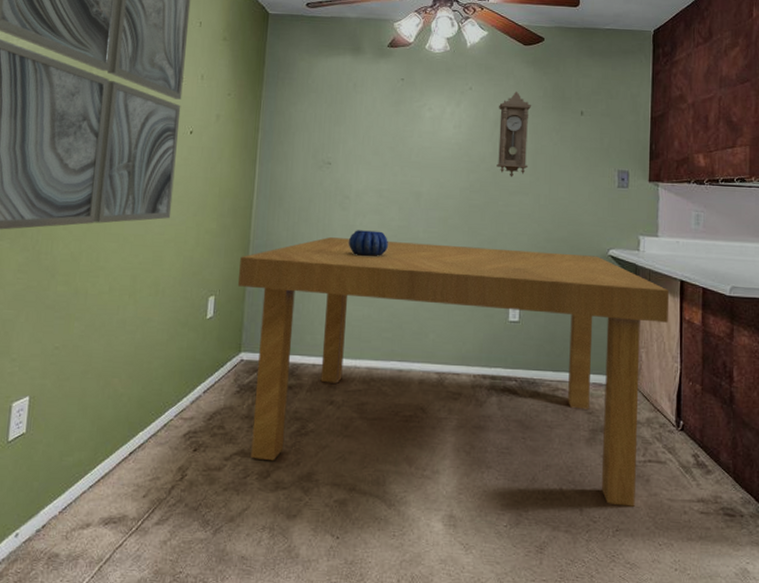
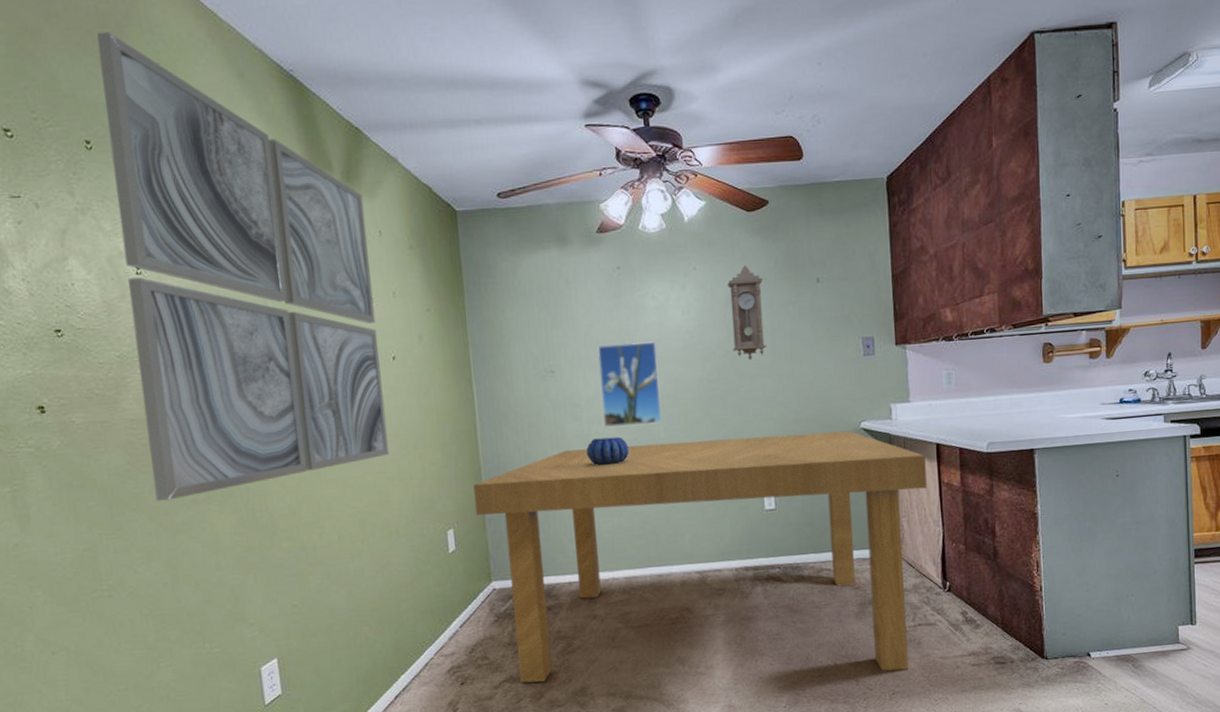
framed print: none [368,145,428,224] -> present [597,341,663,427]

